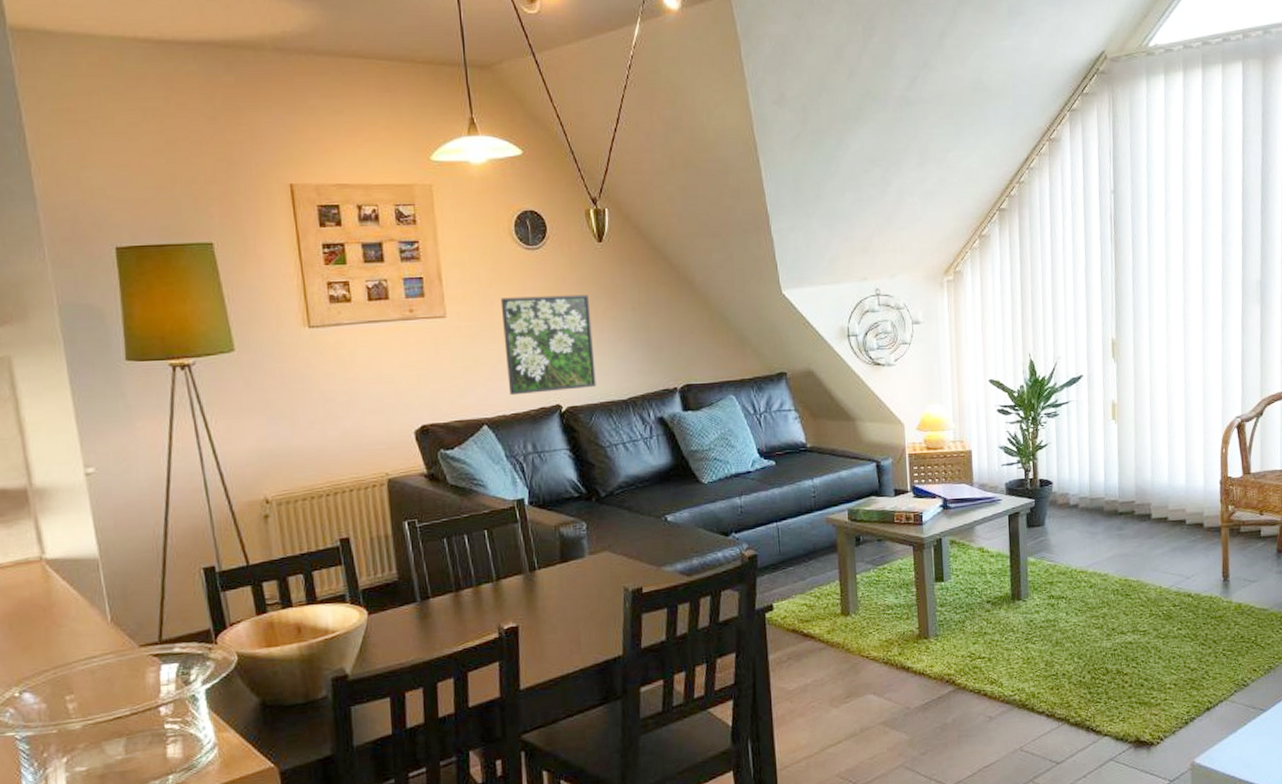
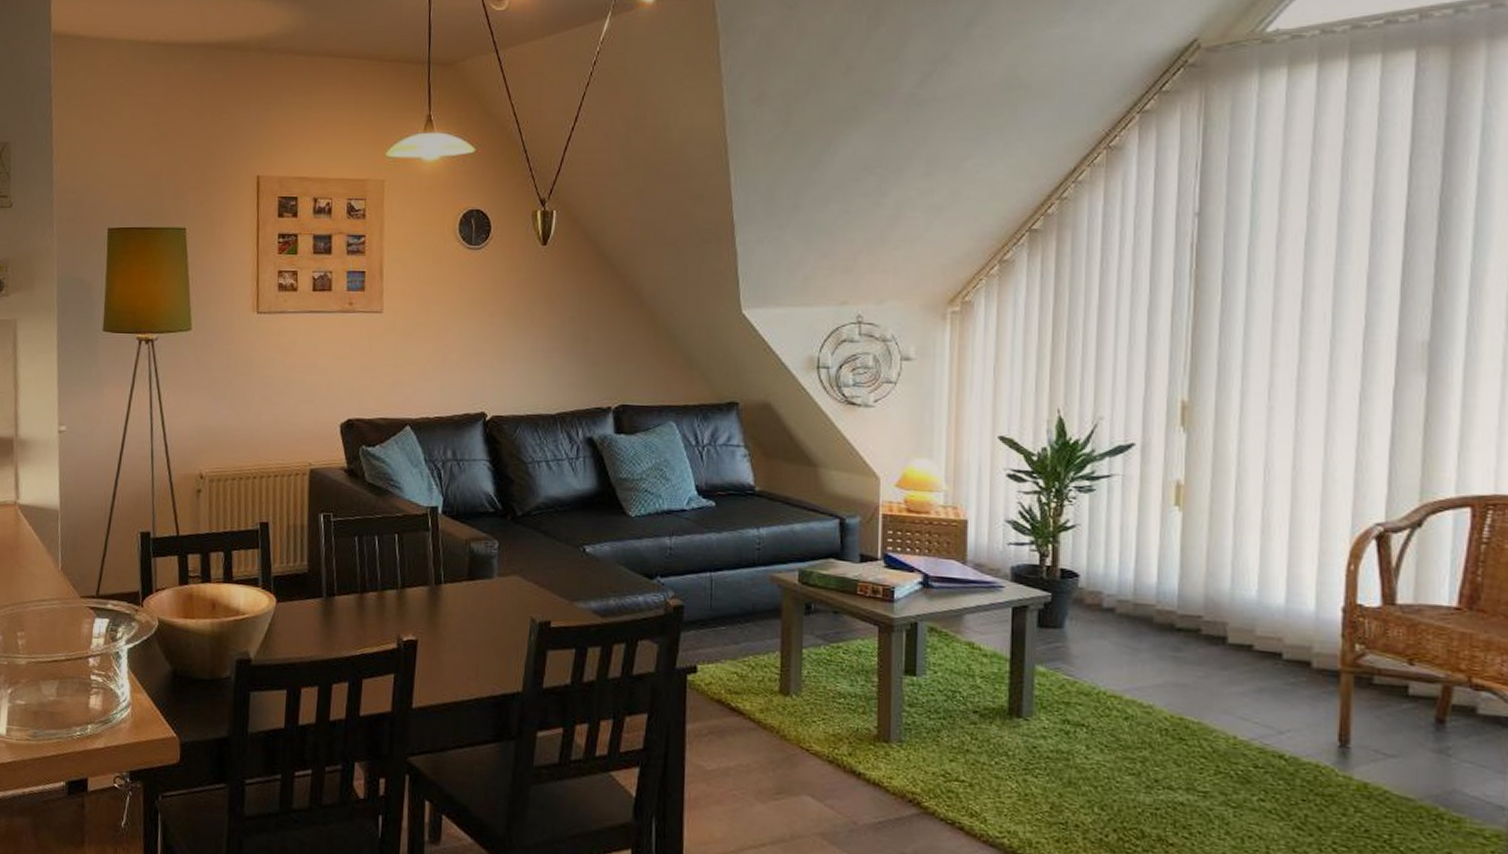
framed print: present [500,294,596,396] -> none [435,297,527,398]

